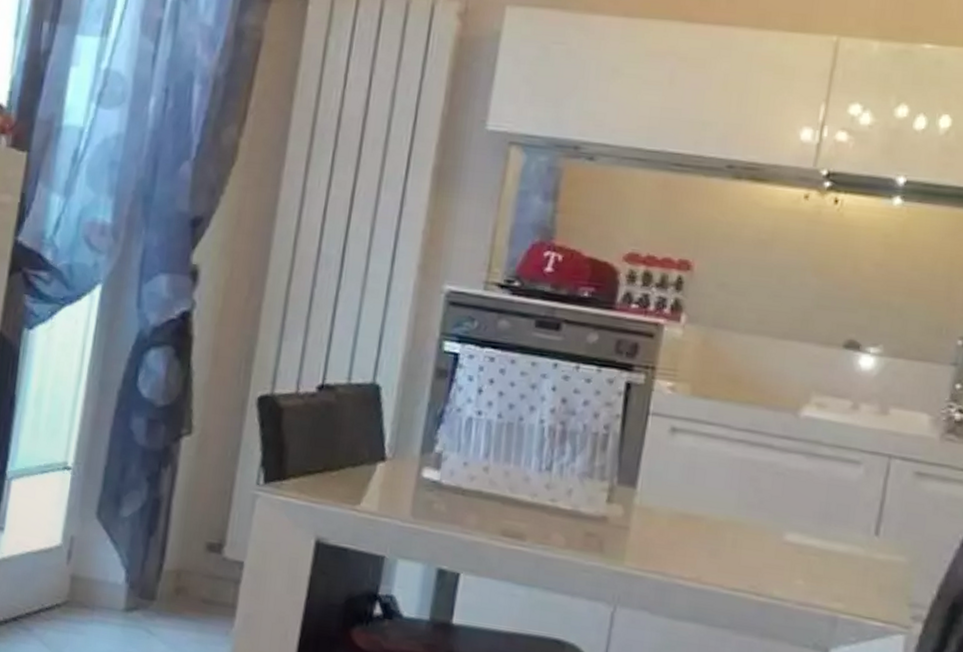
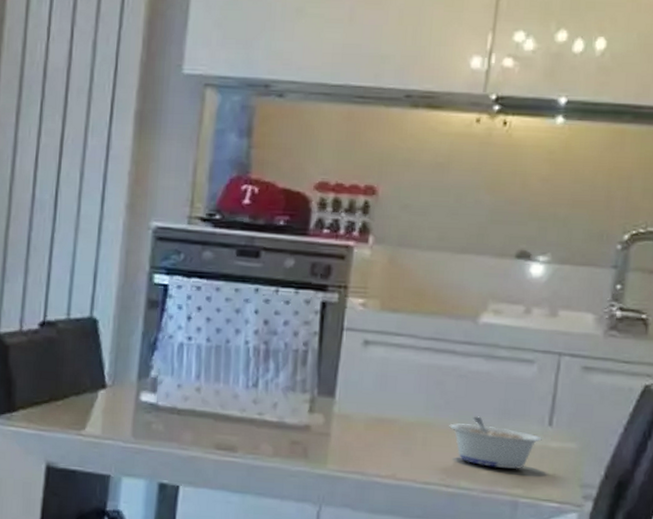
legume: none [762,519,867,582] -> present [449,416,542,470]

